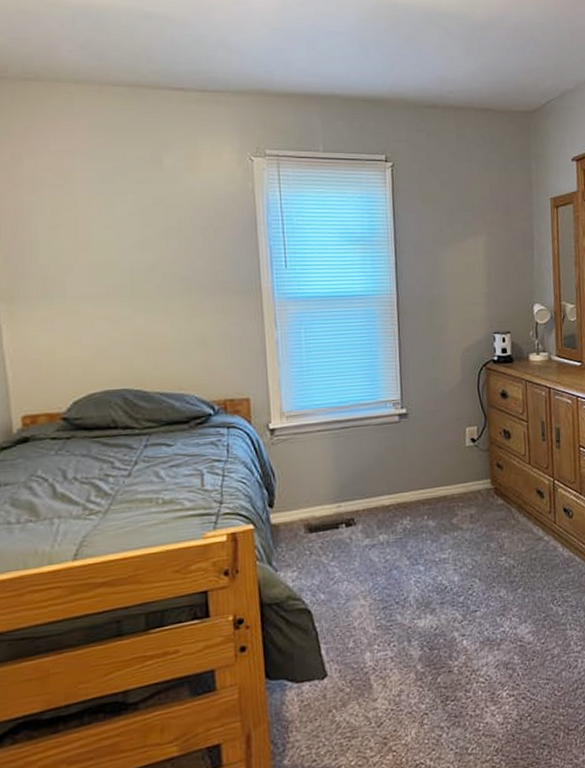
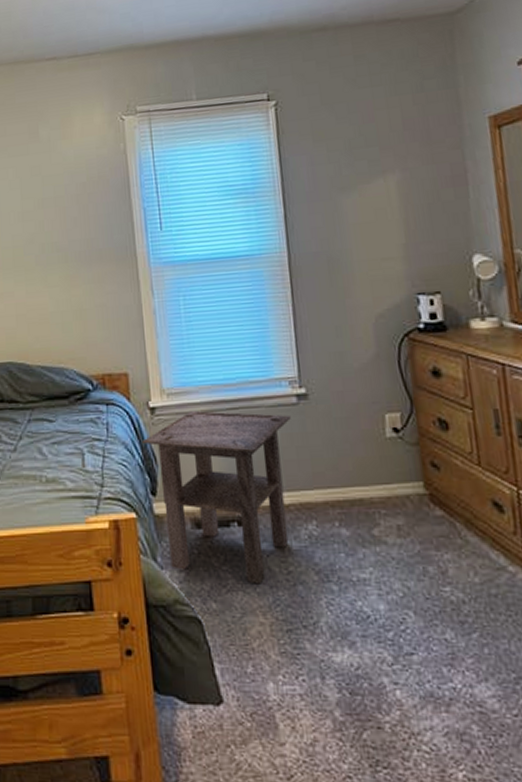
side table: none [262,430,393,574] -> present [142,410,291,585]

